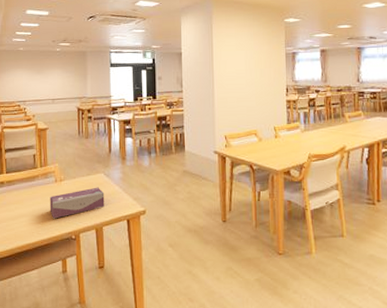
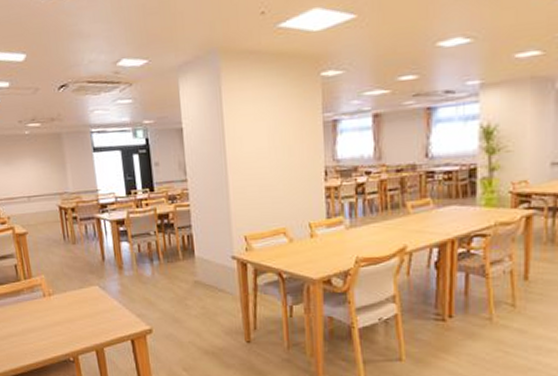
tissue box: present [49,187,105,219] -> none [39,302,104,339]

